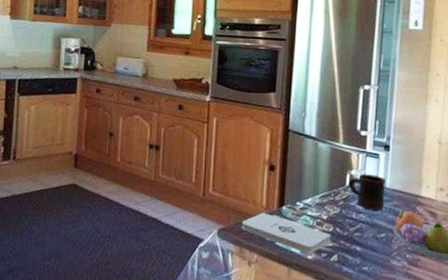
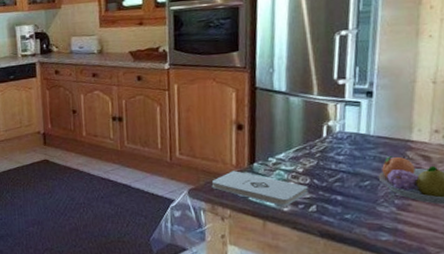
mug: present [348,174,387,211] -> none [325,123,370,159]

